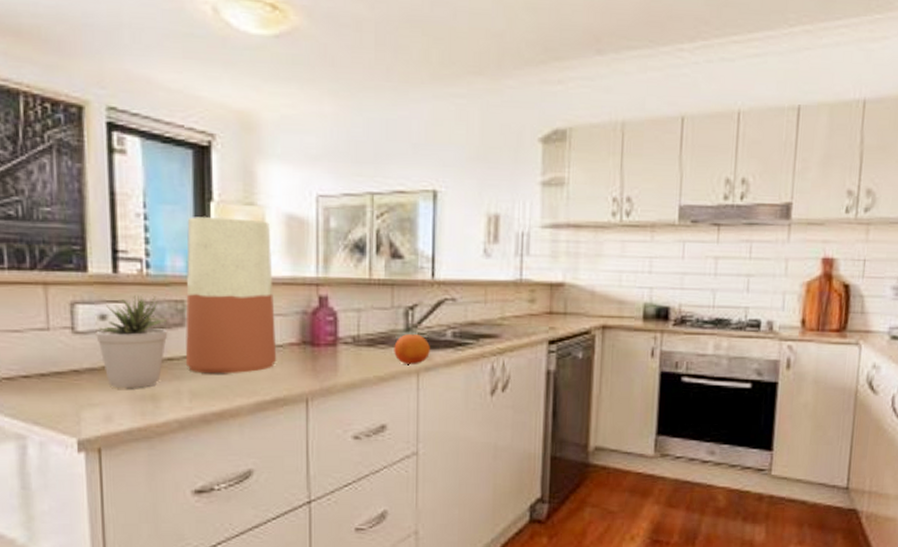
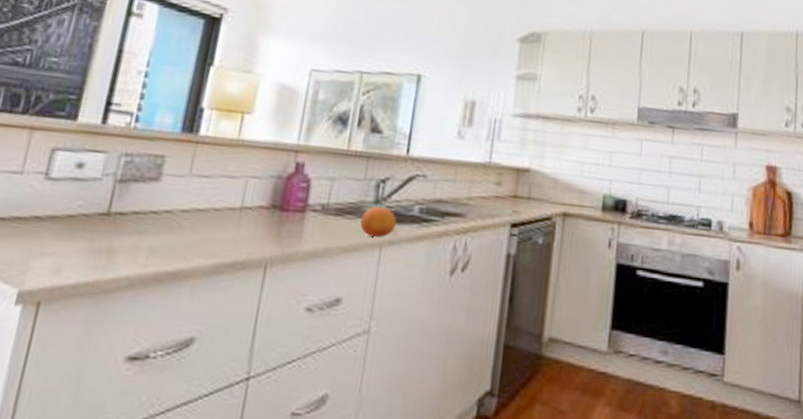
potted plant: present [96,295,169,389] -> none [67,147,145,241]
vase: present [185,217,276,374] -> none [150,78,262,233]

